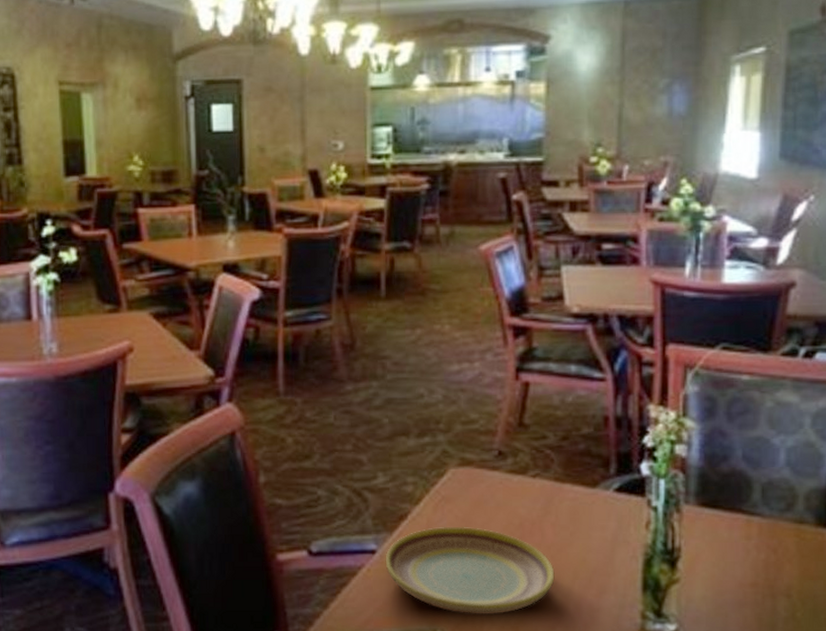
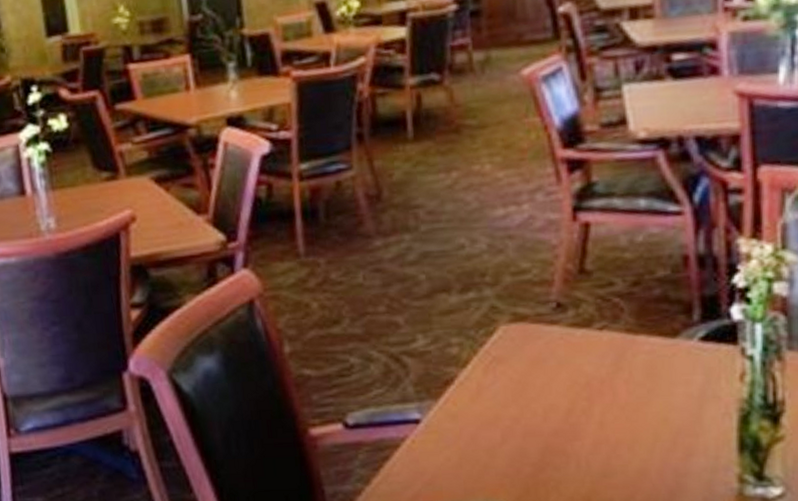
plate: present [385,526,555,616] -> none [431,388,631,486]

